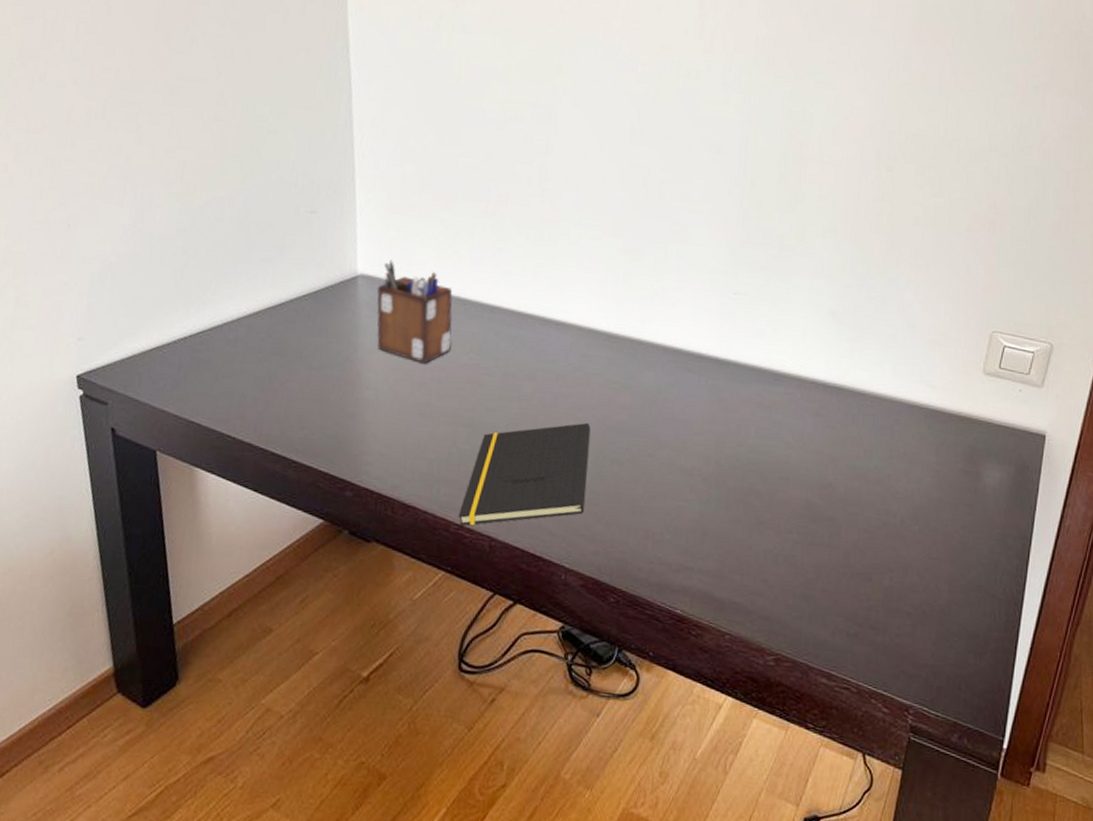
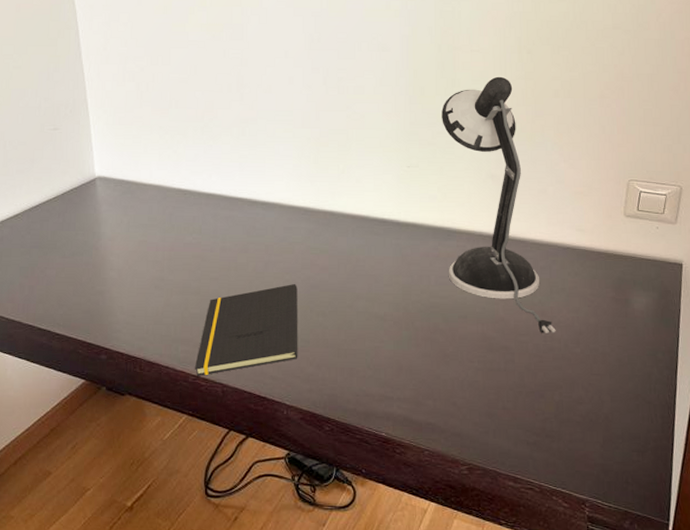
desk organizer: present [376,260,453,364] -> none [112,163,177,246]
desk lamp: none [771,195,892,506] -> present [442,76,556,333]

